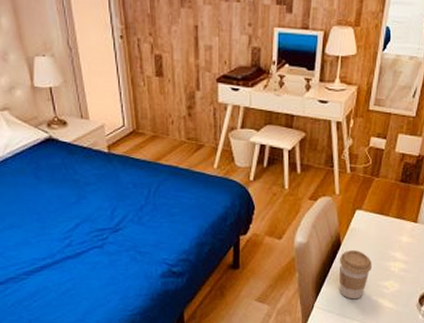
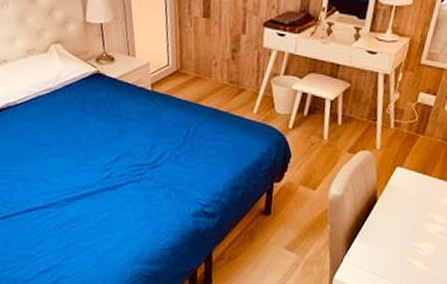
coffee cup: present [339,249,372,300] -> none [371,207,408,258]

